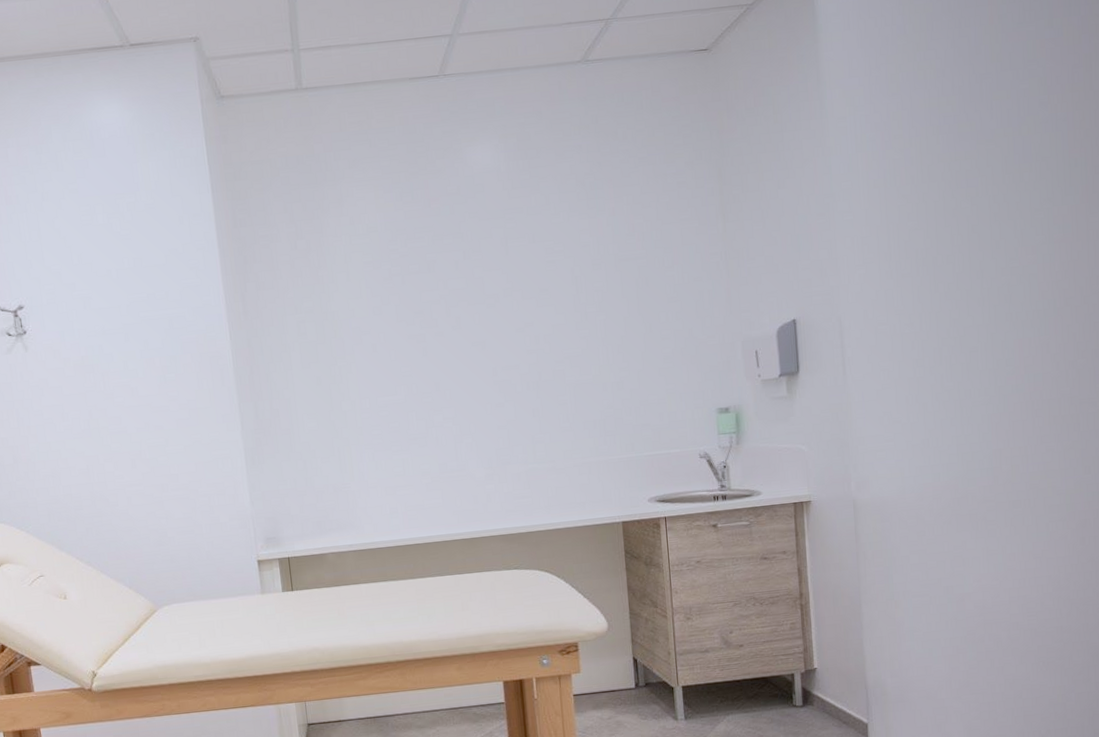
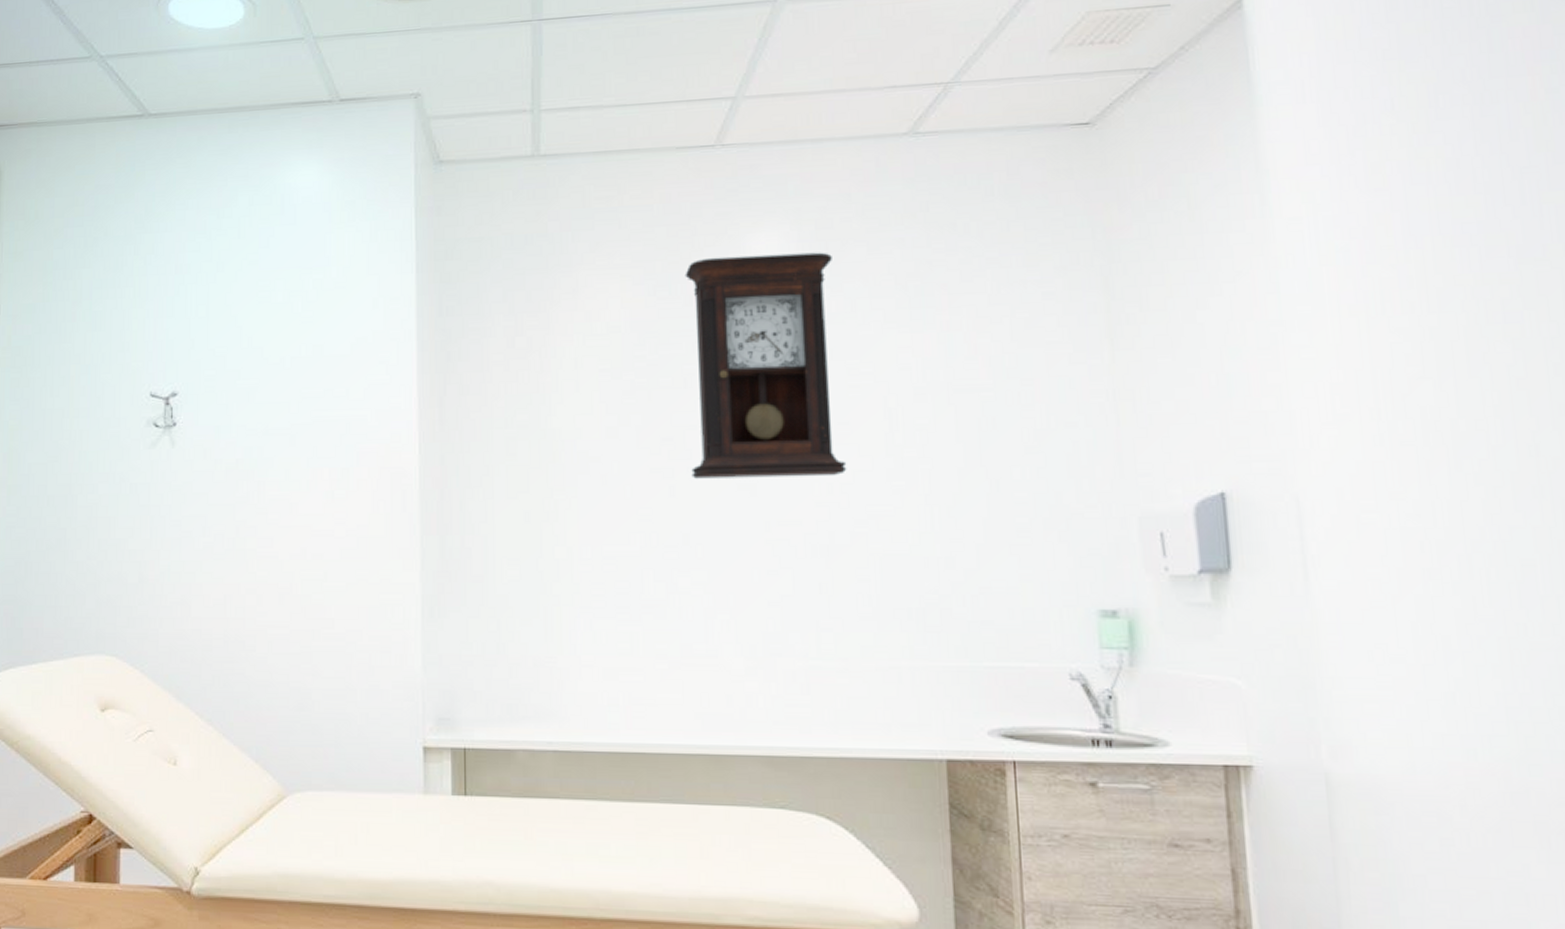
pendulum clock: none [423,159,548,341] -> present [685,252,847,479]

